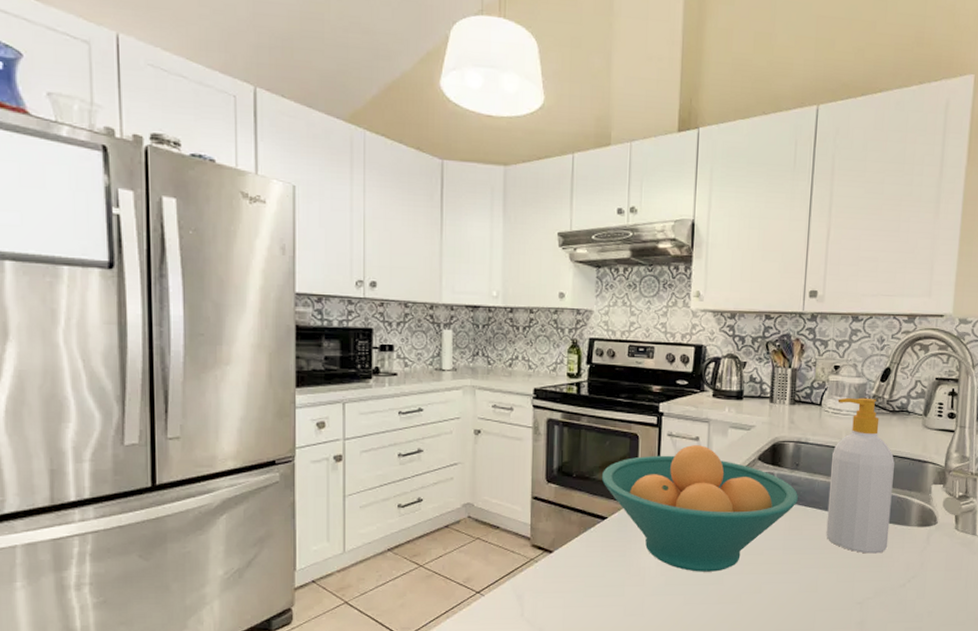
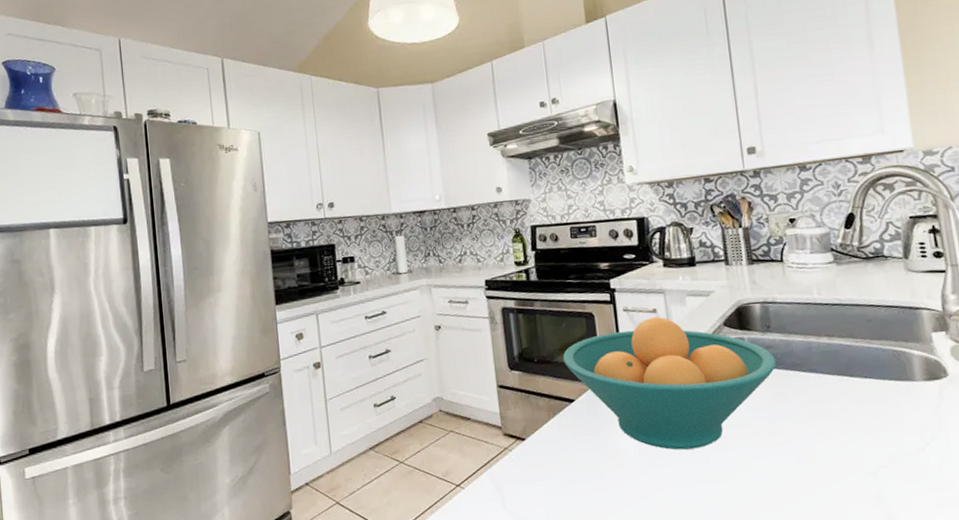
soap bottle: present [826,397,895,554] -> none [800,247,893,417]

